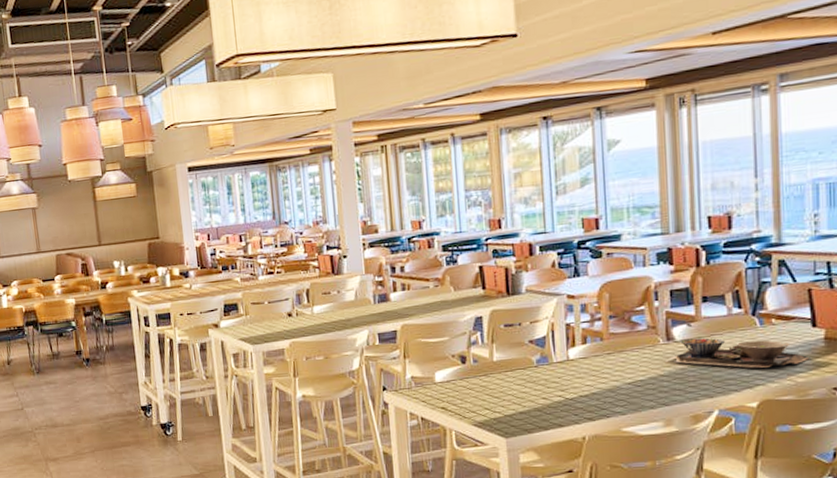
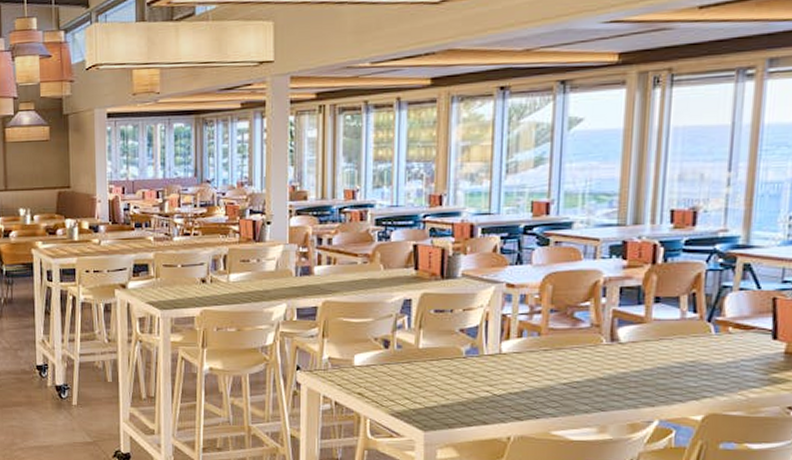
food tray: present [664,323,810,370] -> none [605,324,767,380]

